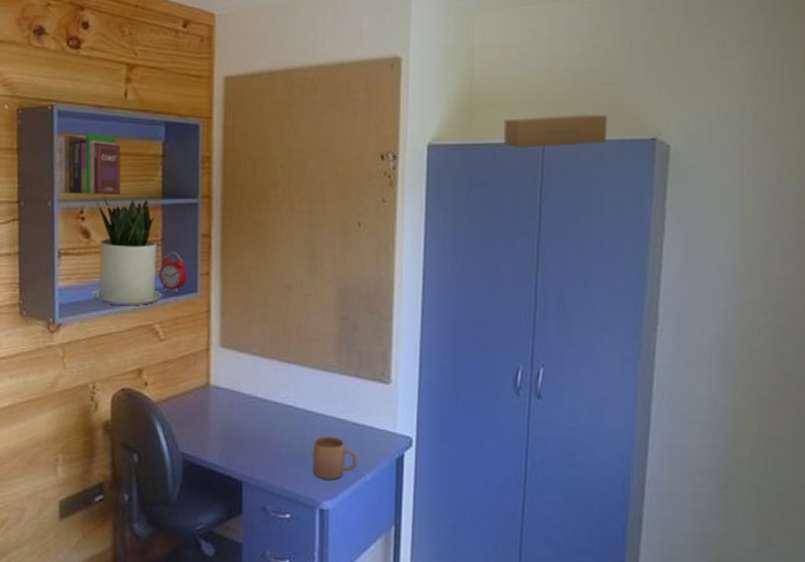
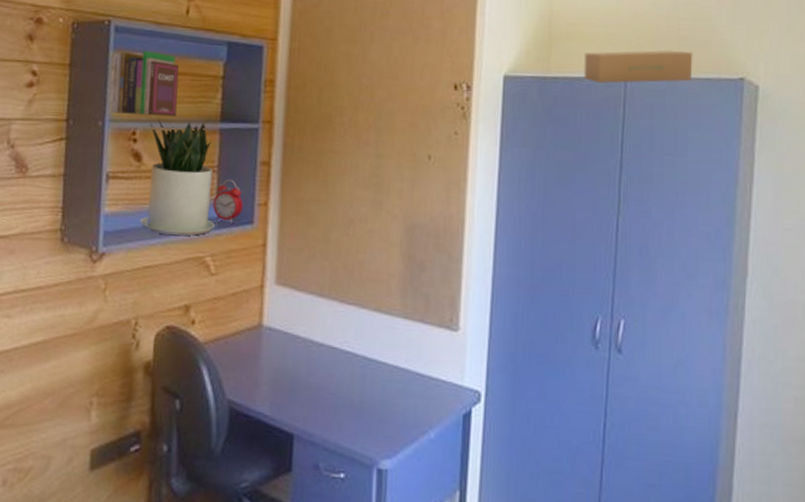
mug: present [312,436,358,480] -> none [370,386,421,436]

